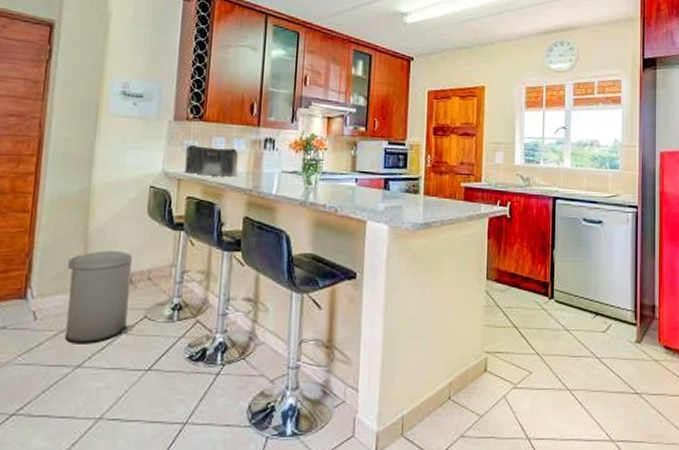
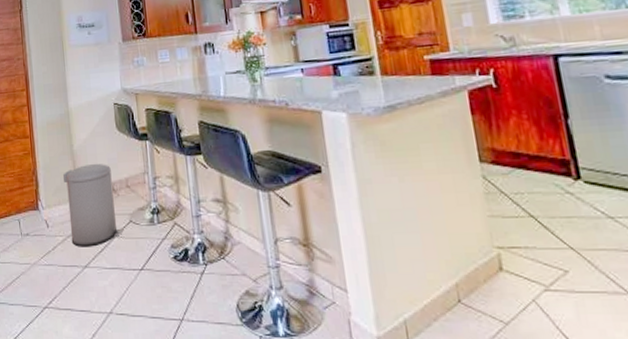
saddlebag: present [183,144,239,177] -> none [137,57,185,89]

